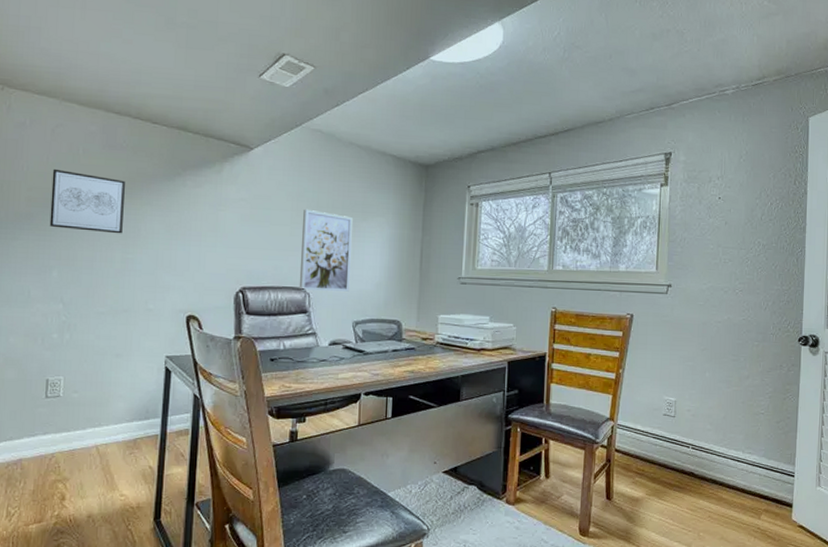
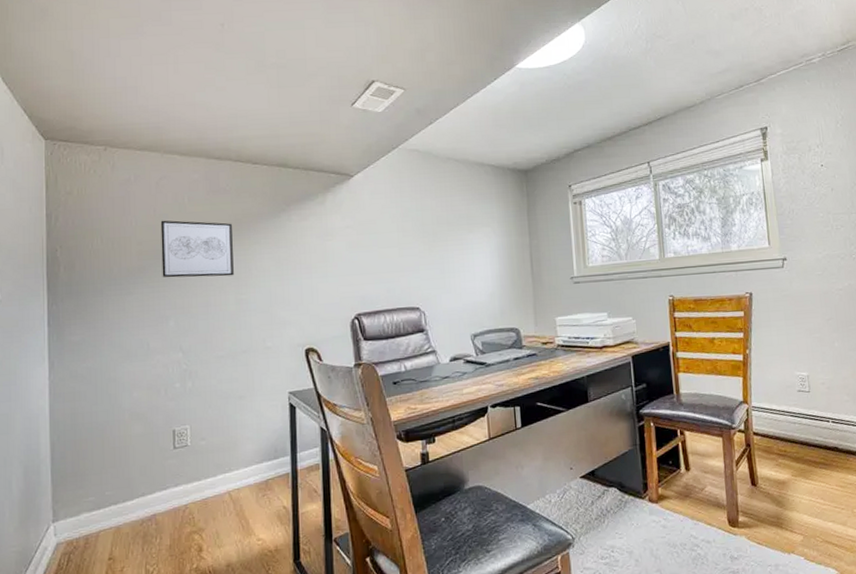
wall art: present [299,209,353,292] -> none [409,228,464,310]

